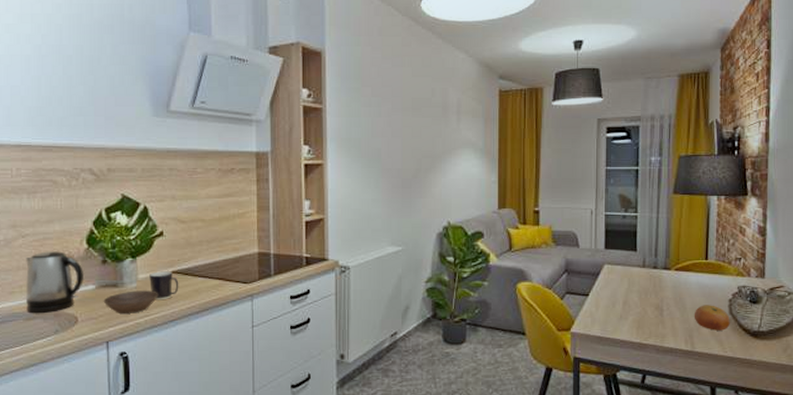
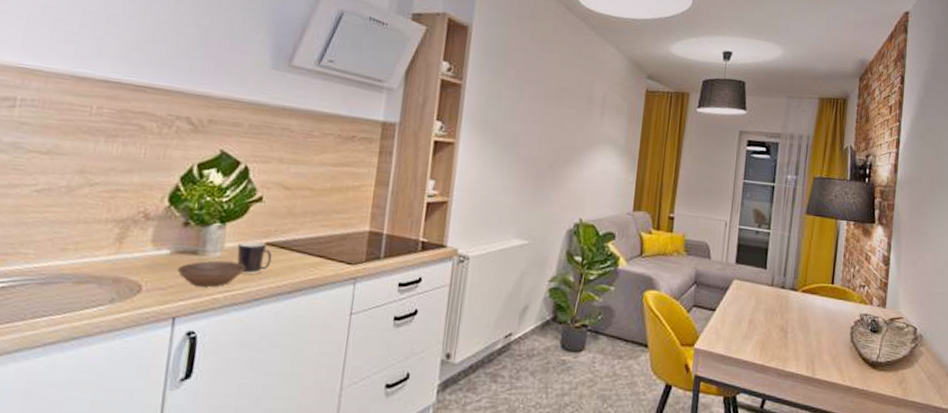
kettle: present [26,251,83,313] -> none [78,205,159,277]
fruit: present [694,305,730,331] -> none [816,330,851,359]

